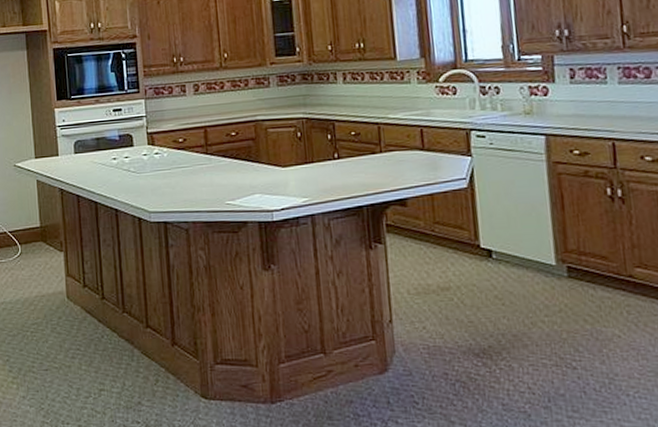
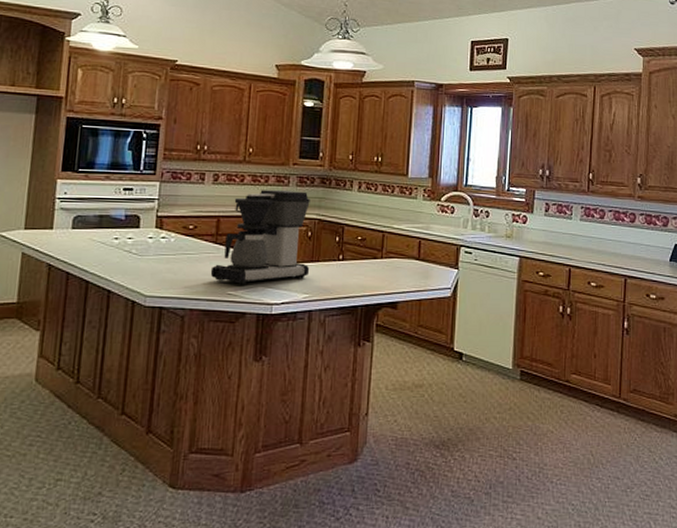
coffee maker: none [206,90,306,194] -> present [210,190,310,285]

